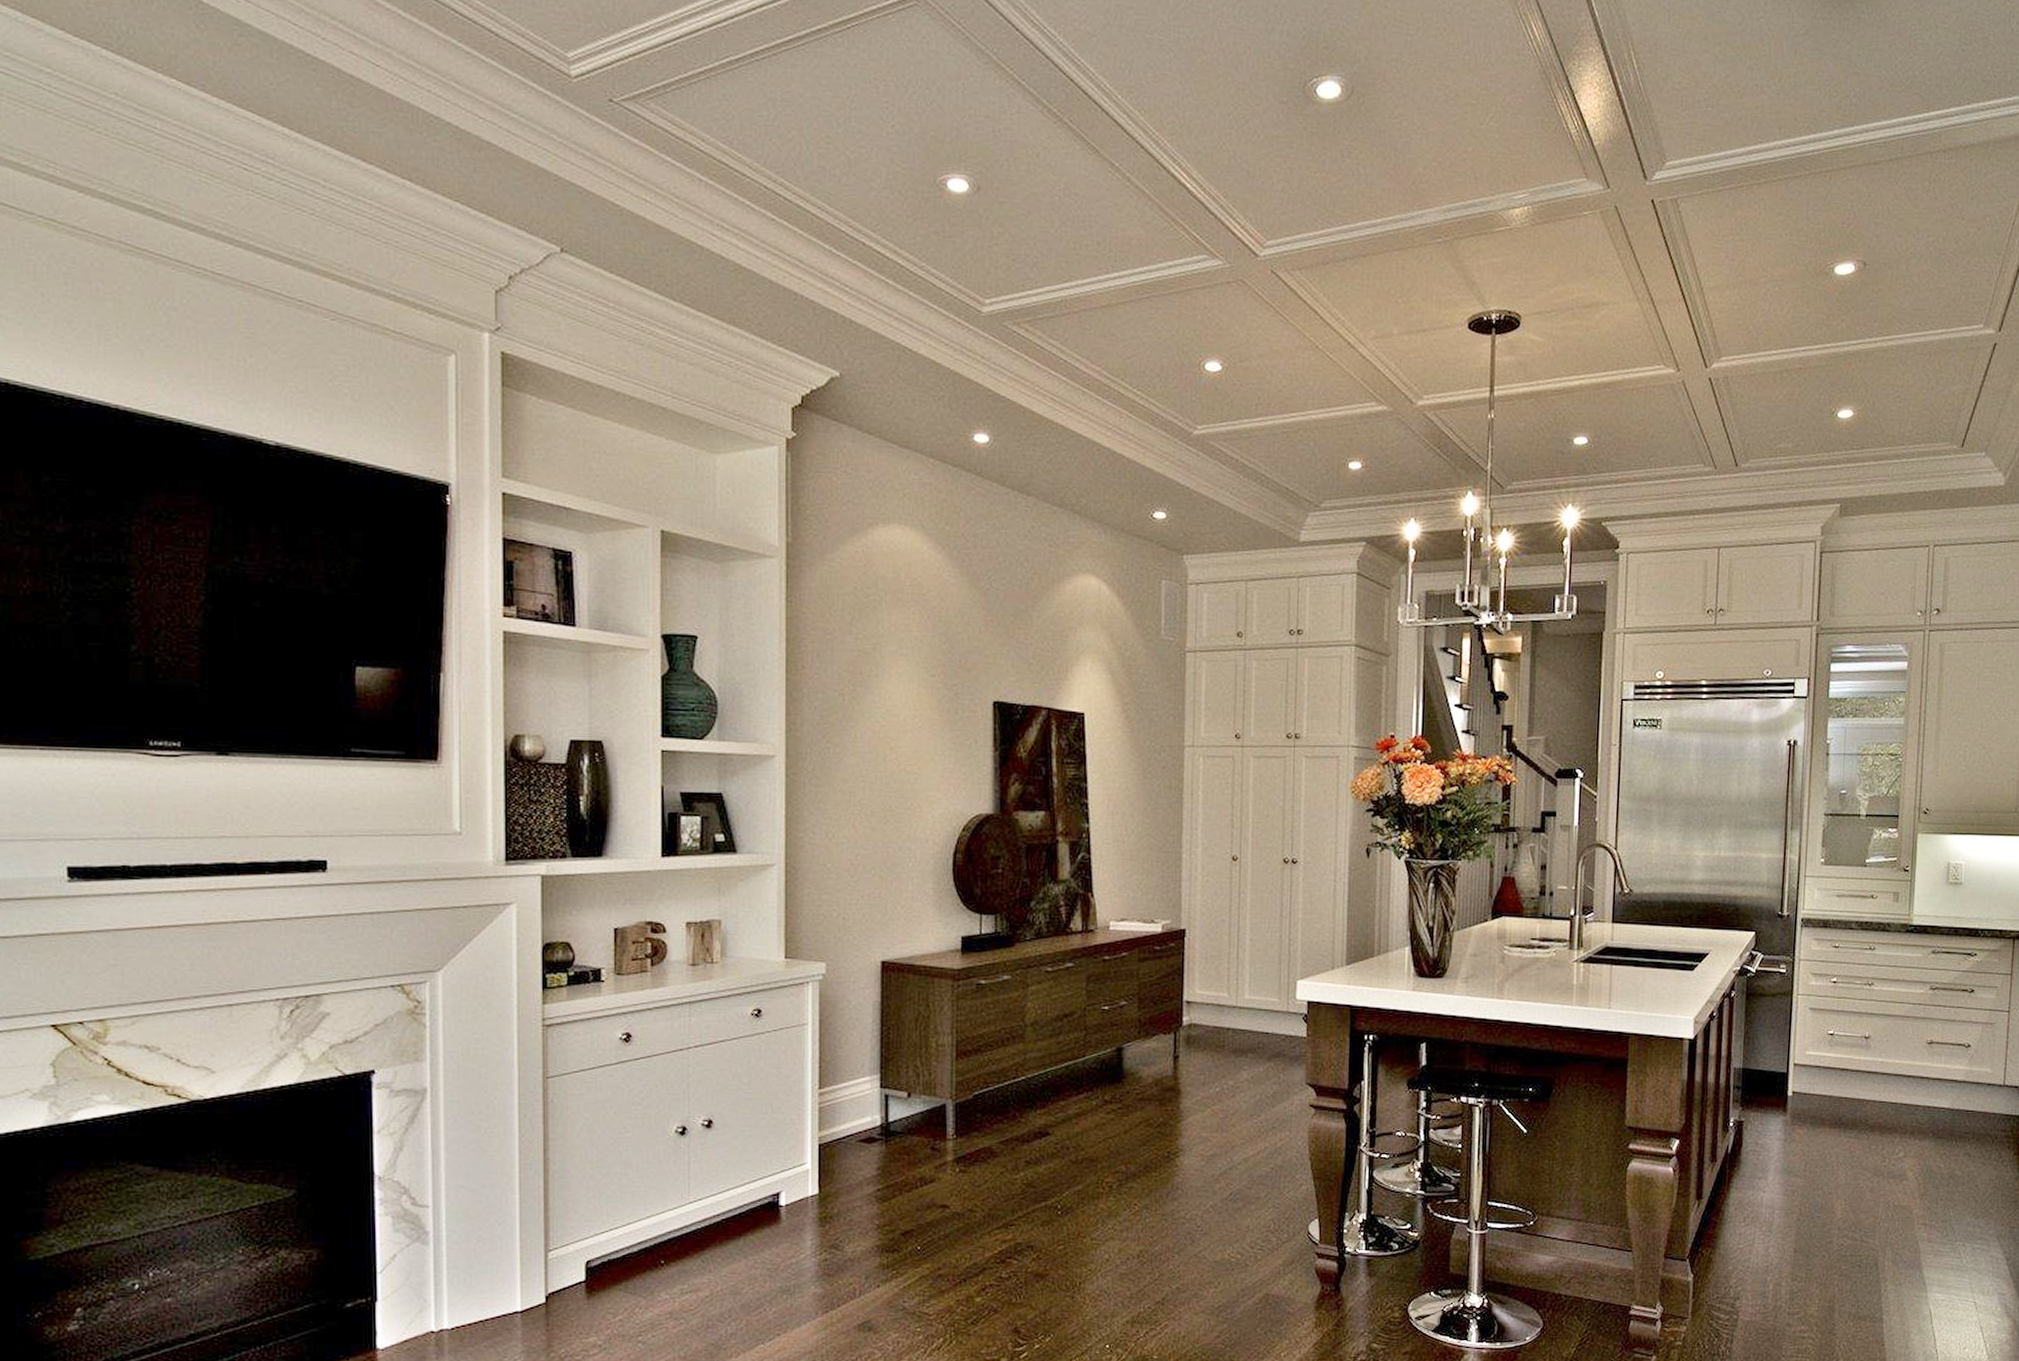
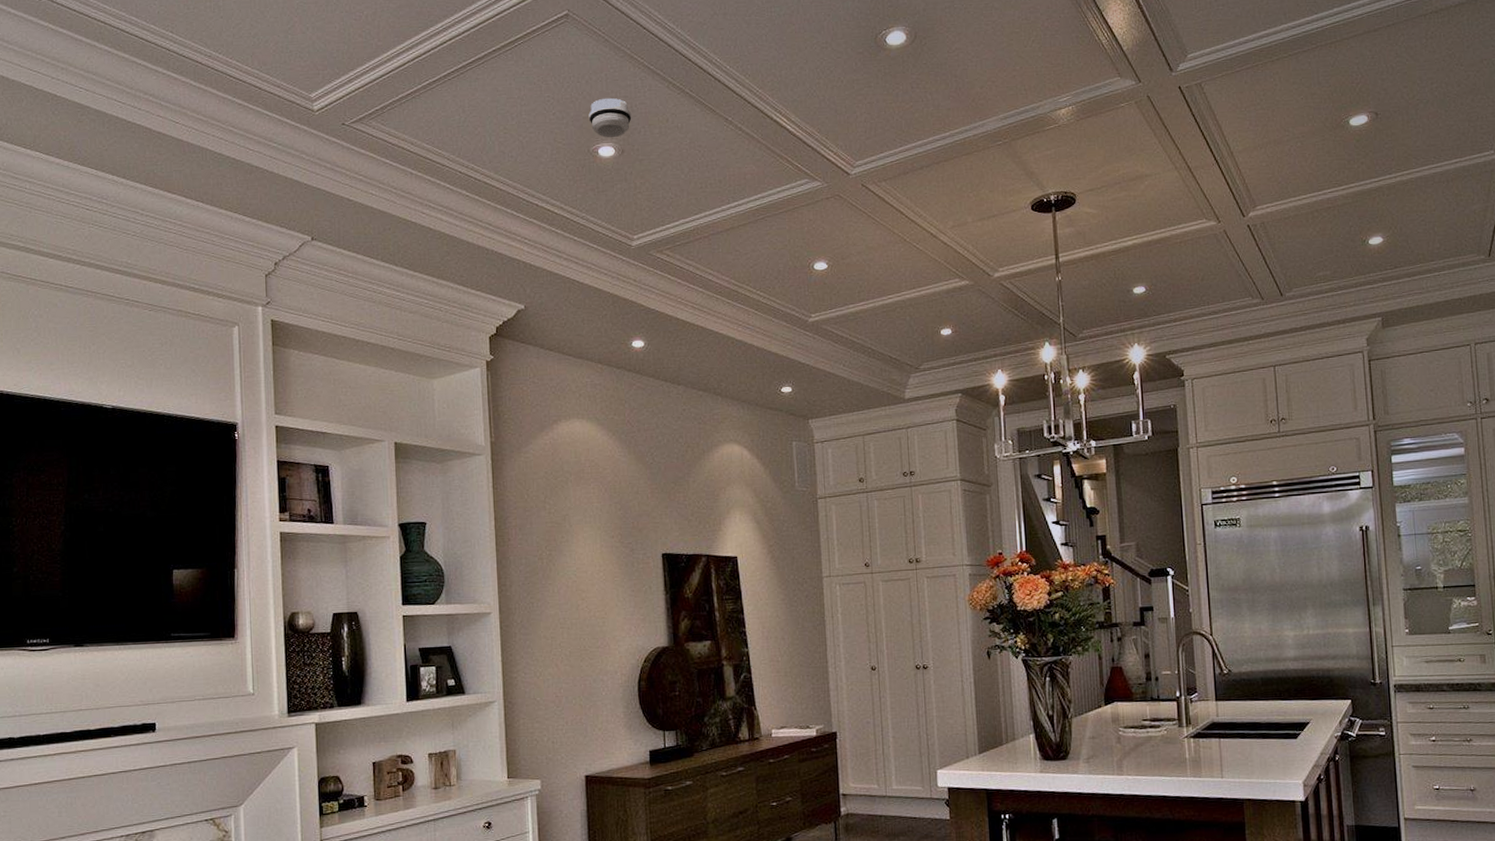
smoke detector: none [937,115,993,169] -> present [588,98,632,138]

